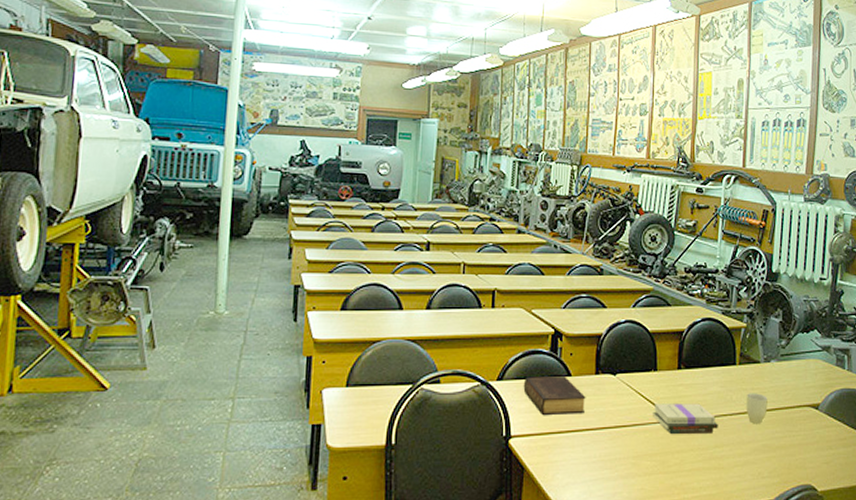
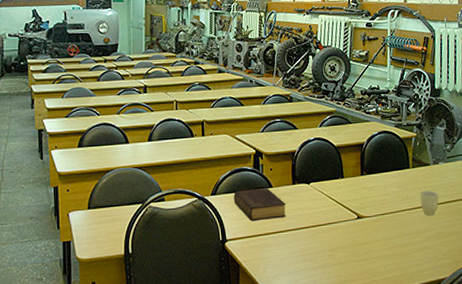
books: present [653,403,718,434] -> none [343,202,398,229]

